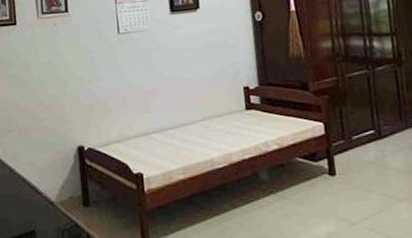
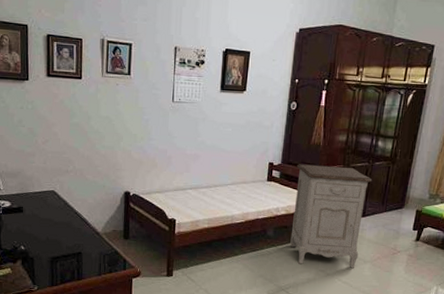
nightstand: none [278,79,388,213] -> present [290,164,373,268]

